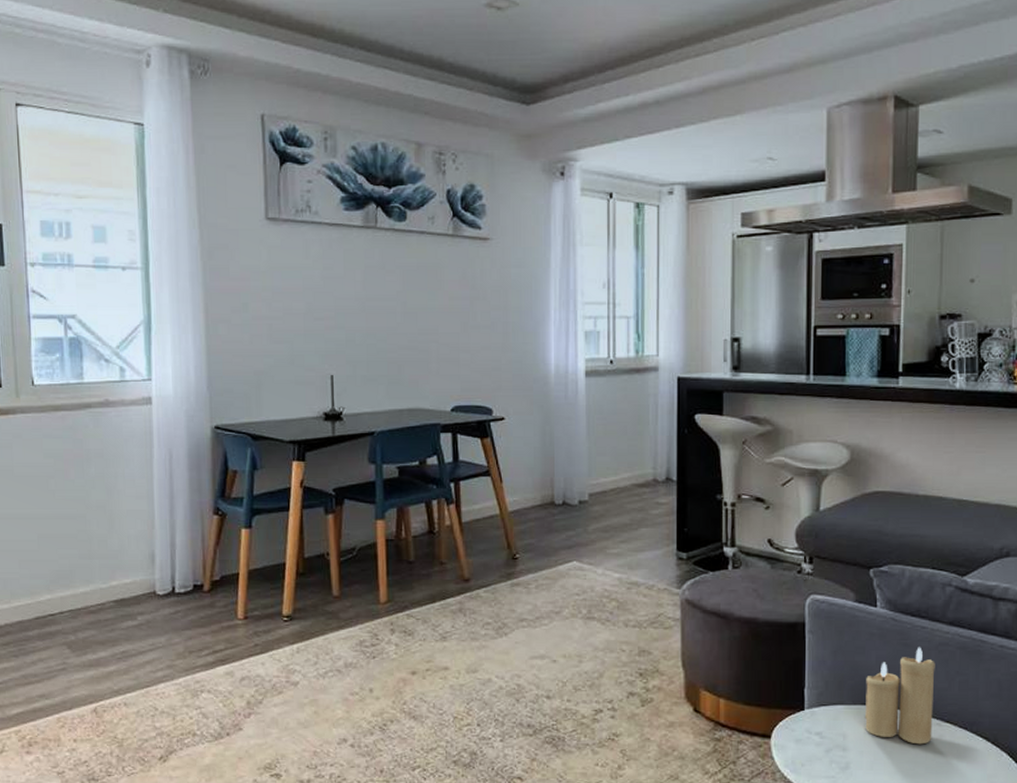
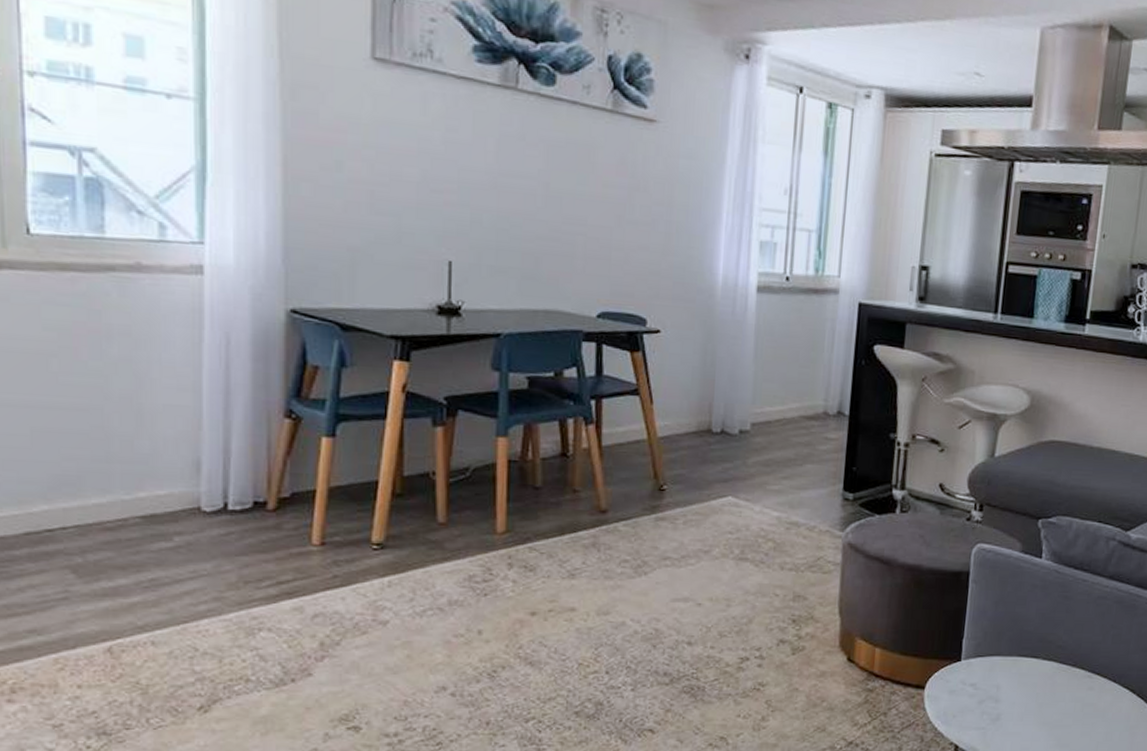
candle: present [864,647,935,745] -> none [1019,600,1093,696]

